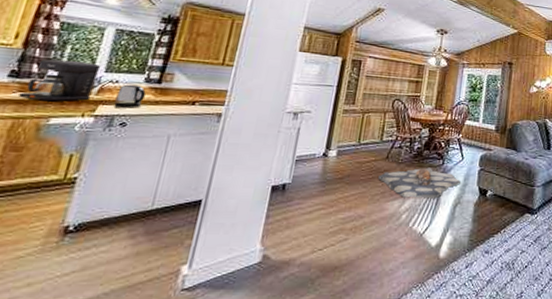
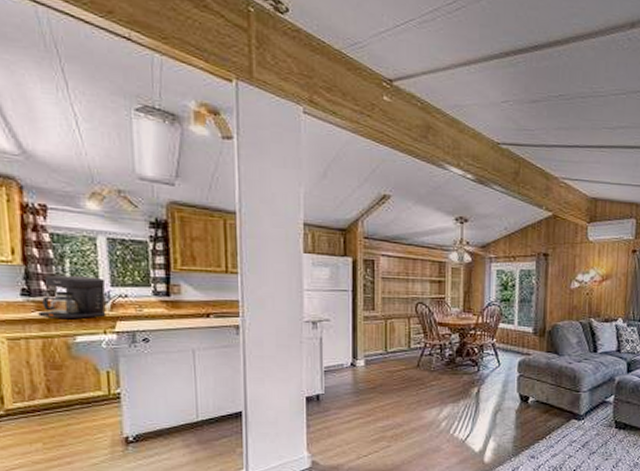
kettle: present [113,84,146,109] -> none [130,298,158,324]
dog bed: present [378,167,462,199] -> none [412,375,500,406]

